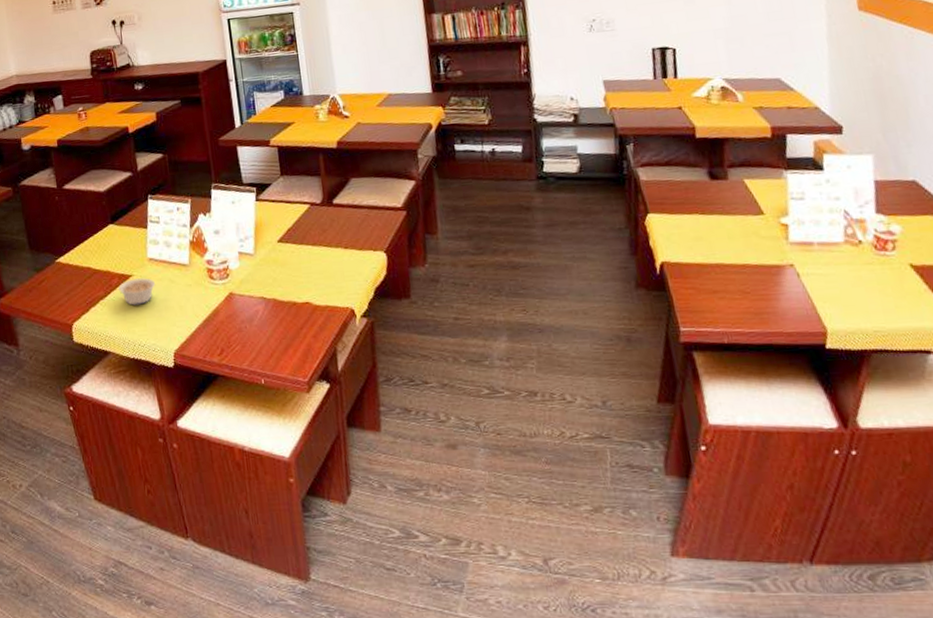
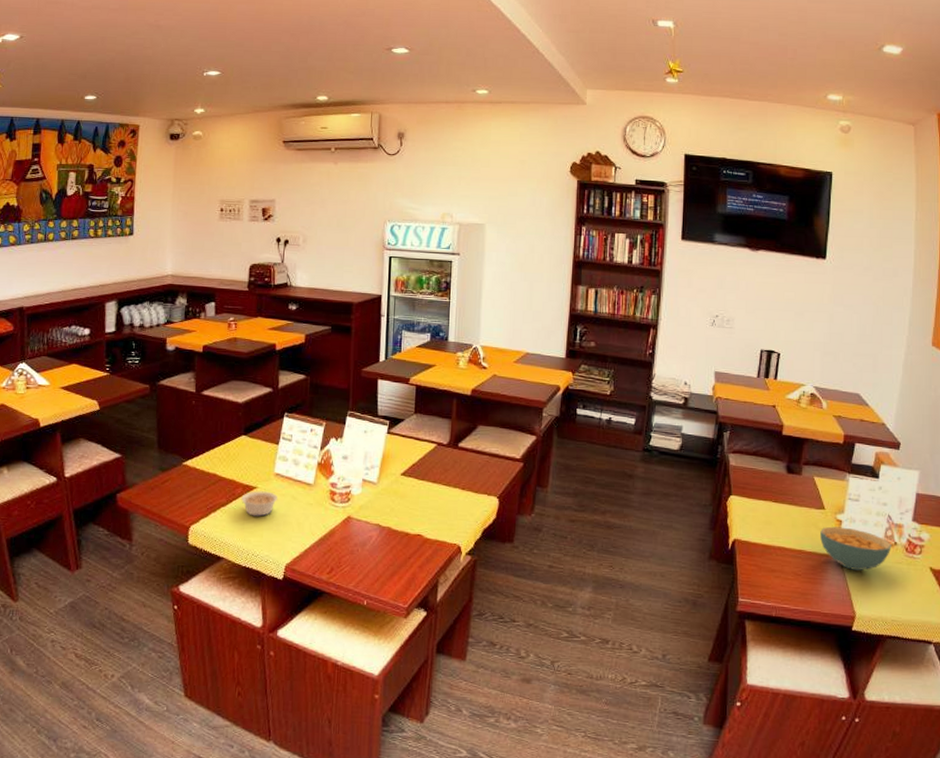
cereal bowl: none [764,231,857,279] -> present [820,526,892,570]

